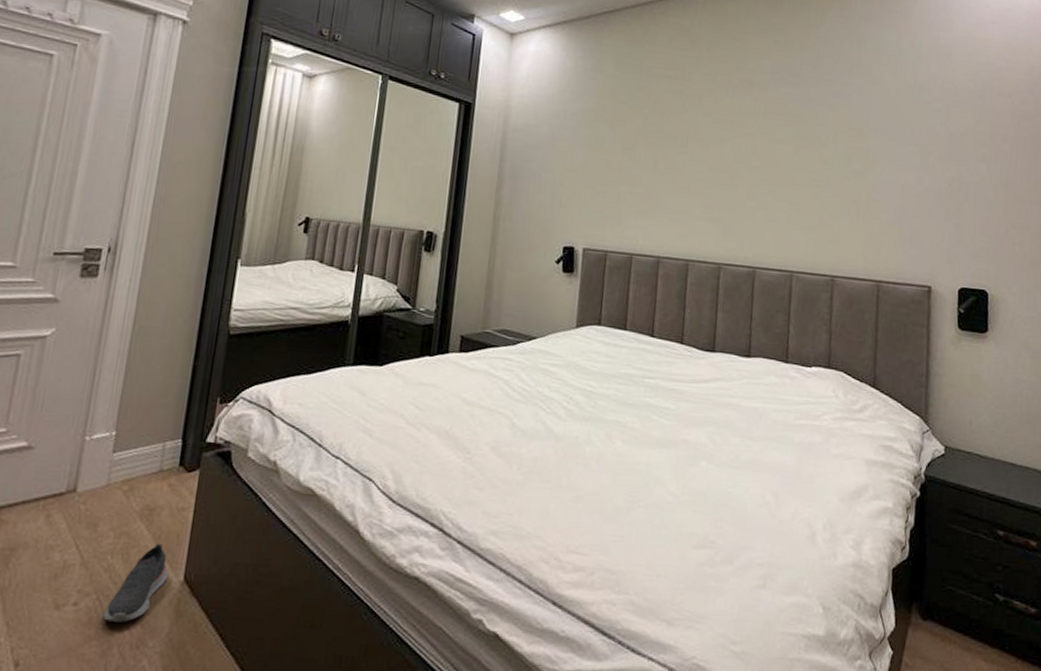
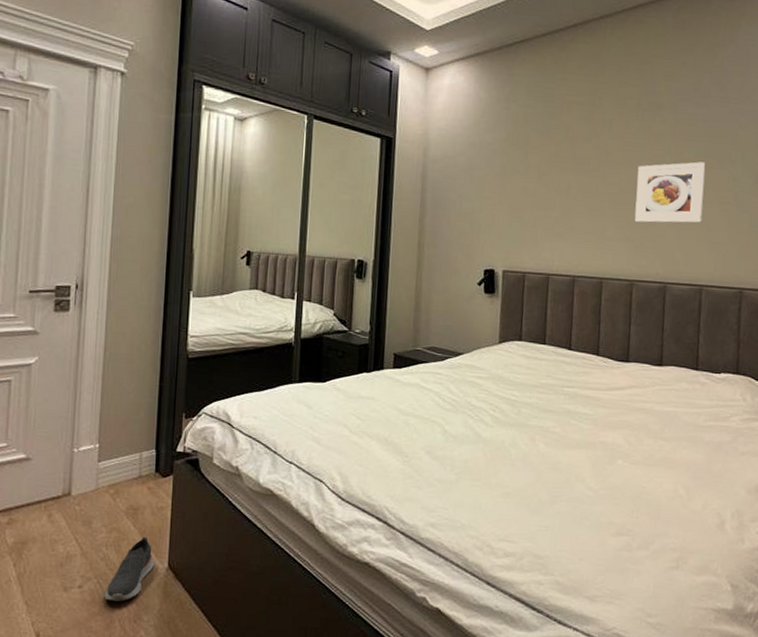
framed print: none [723,142,797,206] -> present [634,162,706,223]

